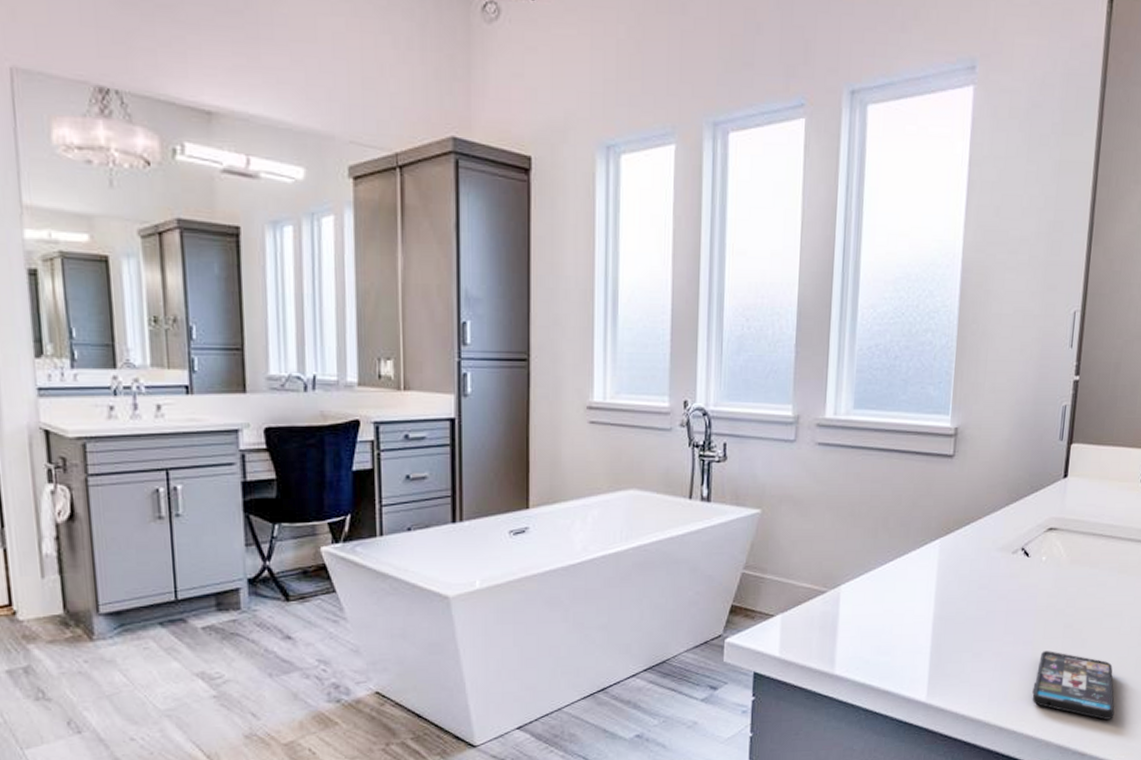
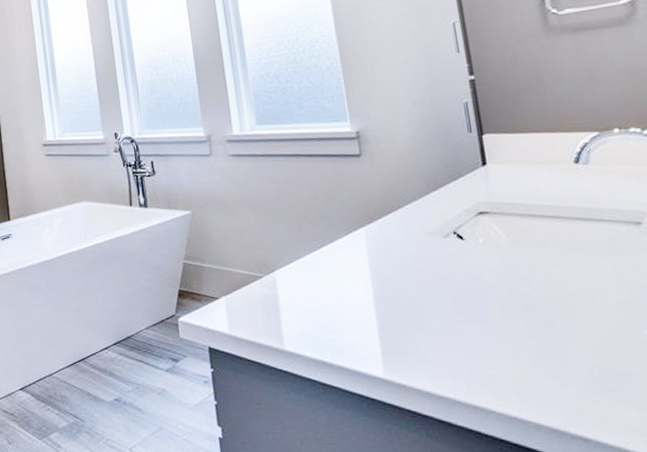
smartphone: present [1032,651,1115,720] -> none [502,330,615,403]

